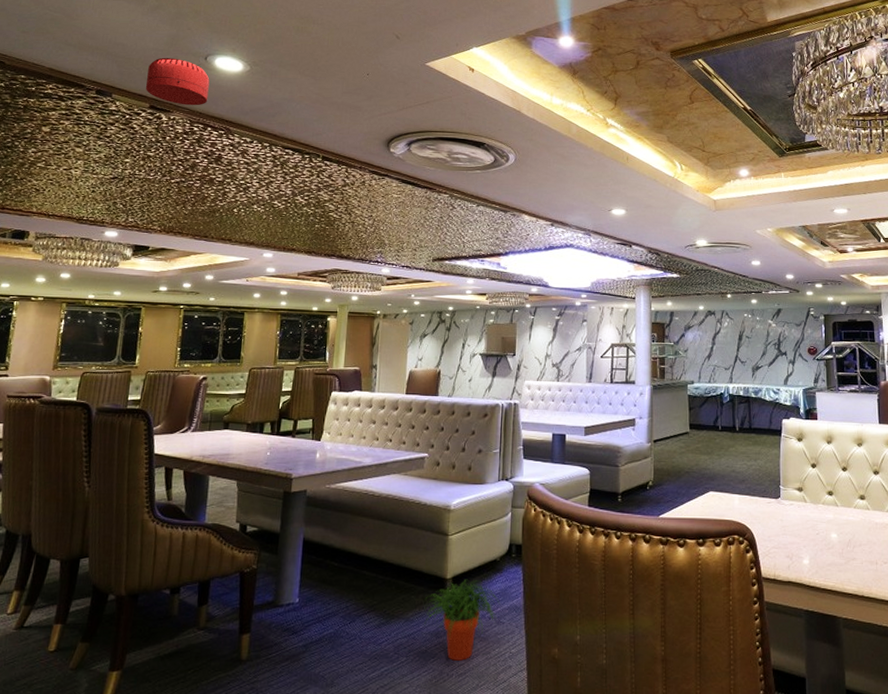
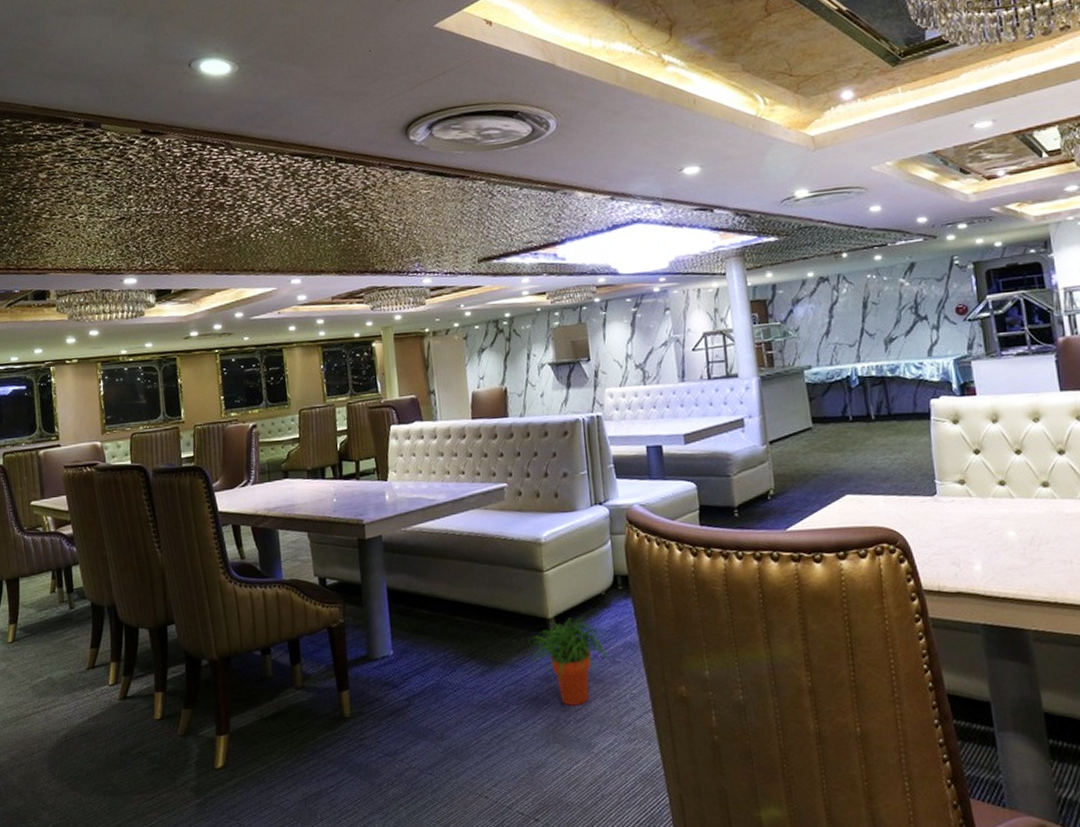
smoke detector: present [145,57,210,106] -> none [132,71,201,124]

